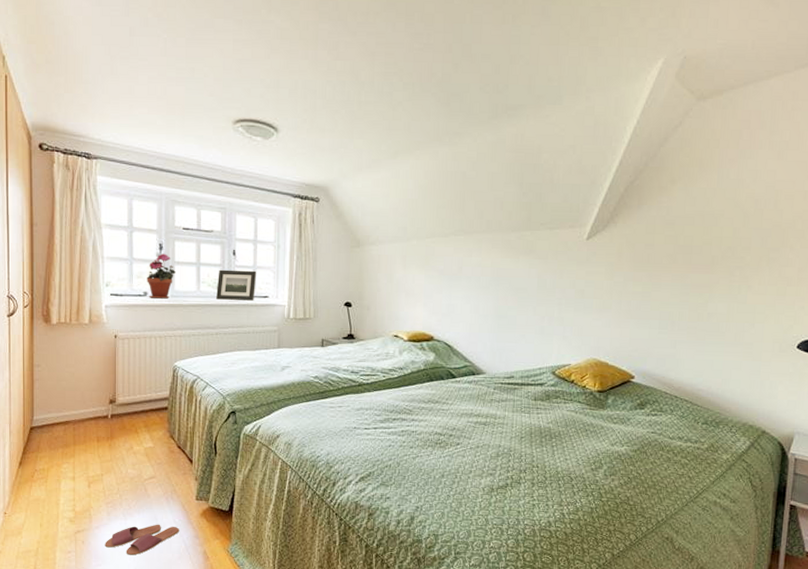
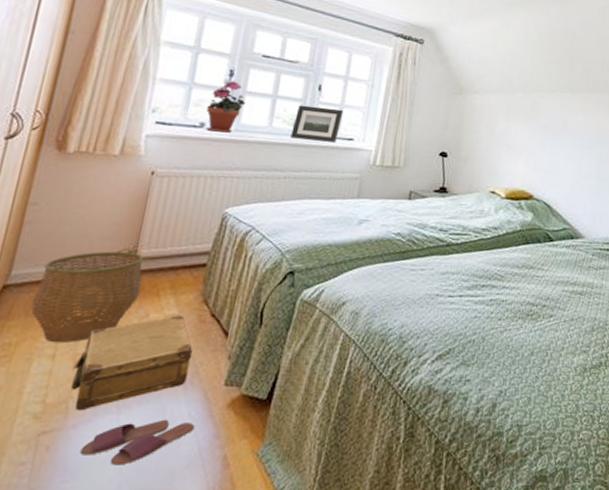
basket: none [51,397,124,469] -> present [31,248,144,343]
suitcase: none [89,448,168,517] -> present [71,315,192,411]

